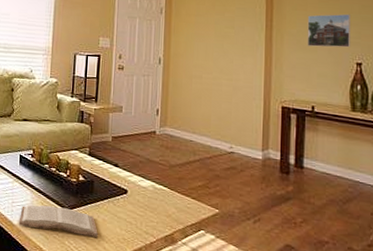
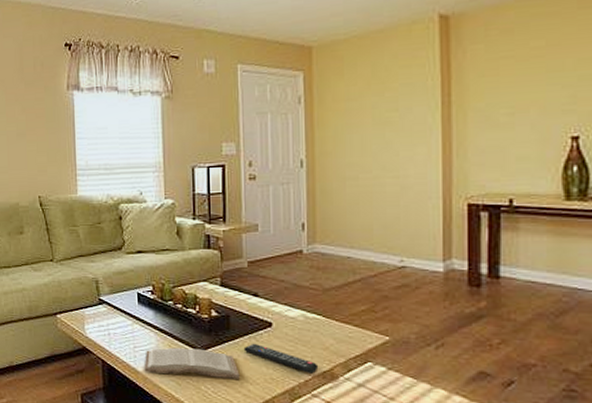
remote control: none [103,206,162,237] -> present [243,343,319,374]
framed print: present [307,14,351,48] -> none [500,72,563,123]

